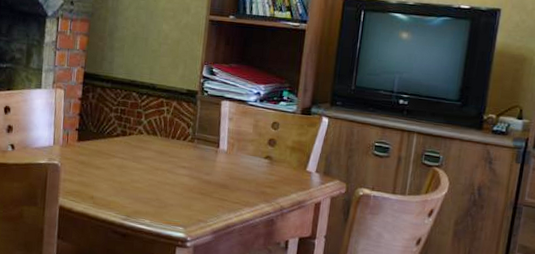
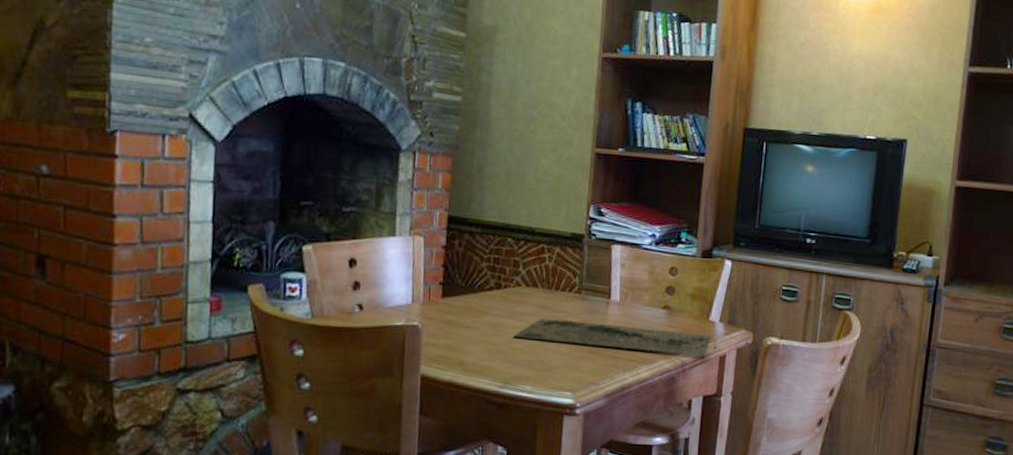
aerial map: none [135,163,315,203] -> present [513,319,719,357]

